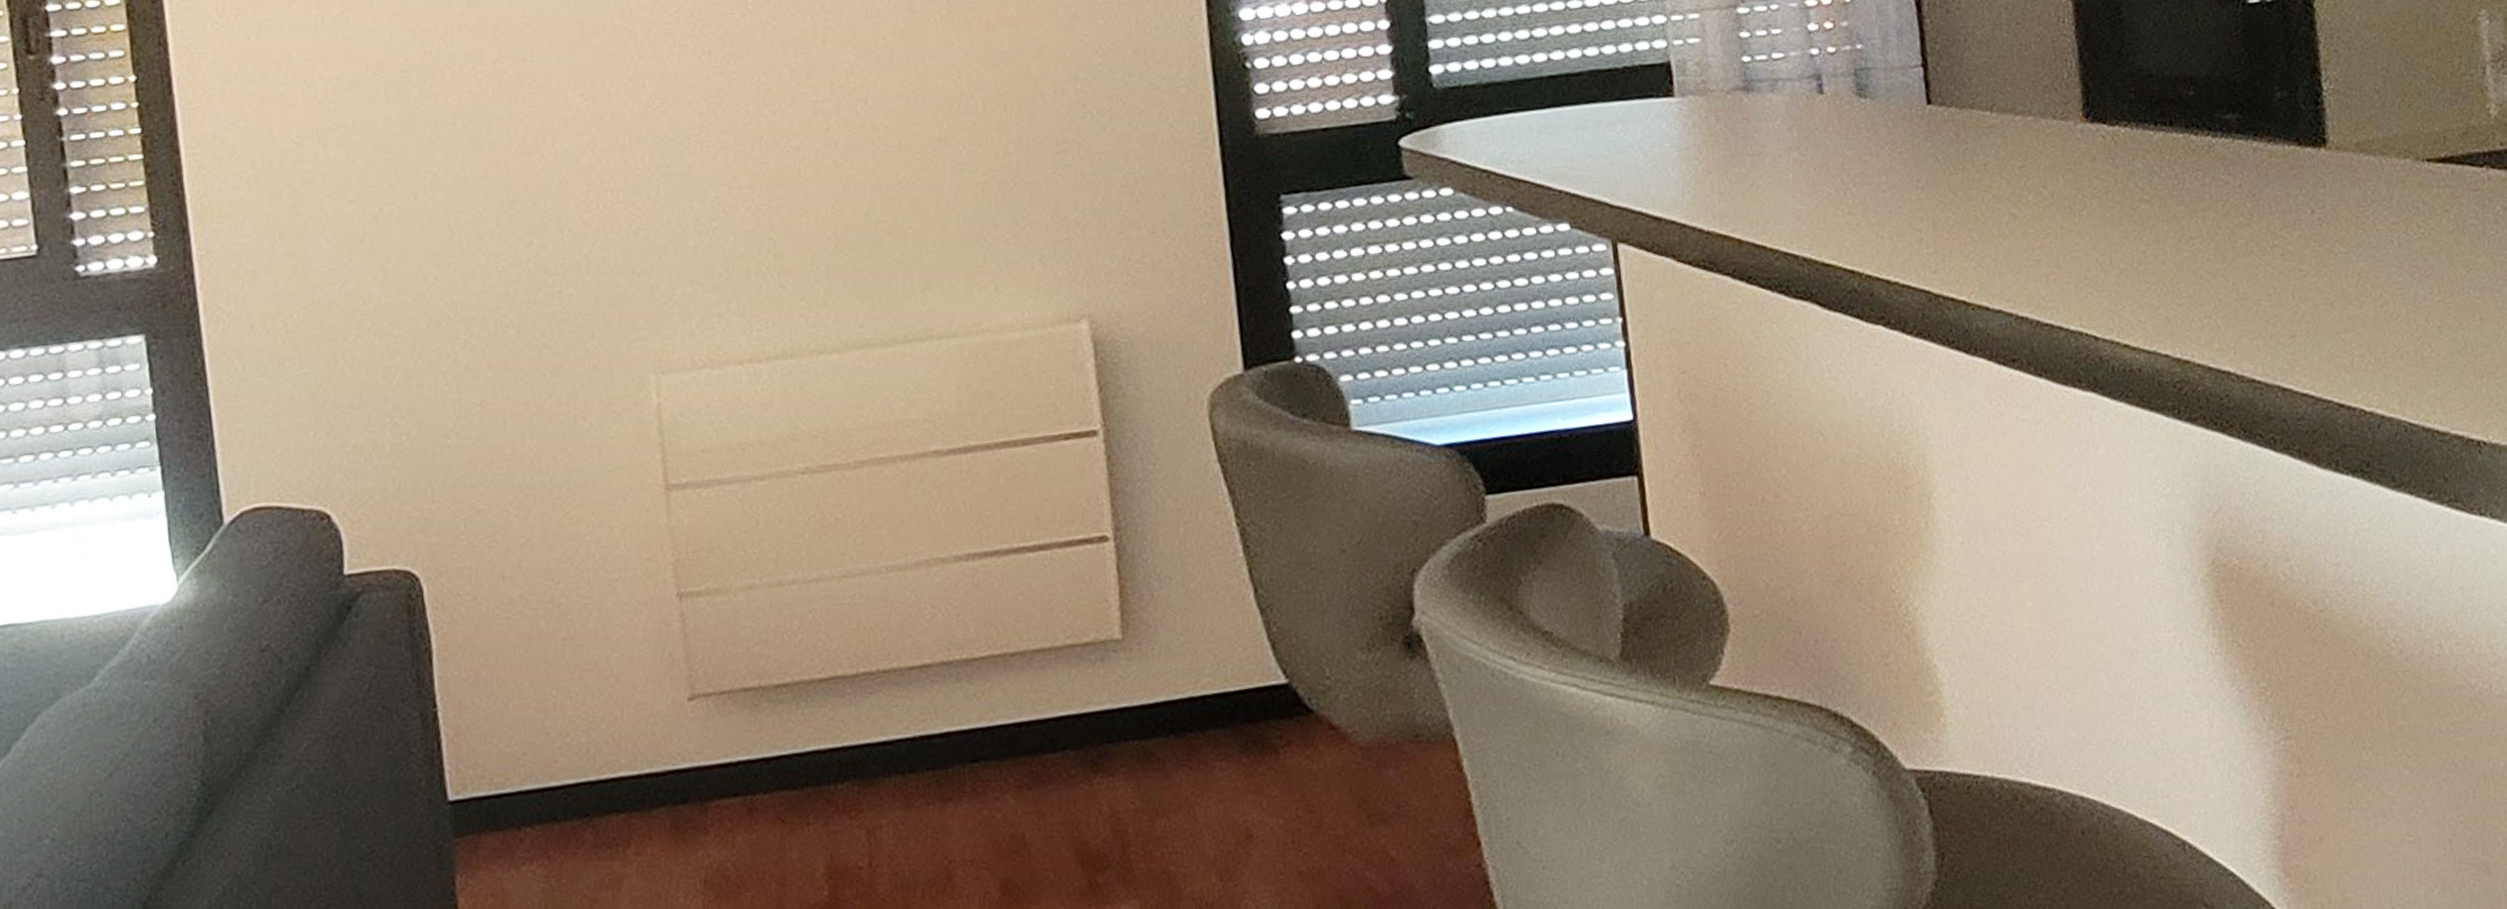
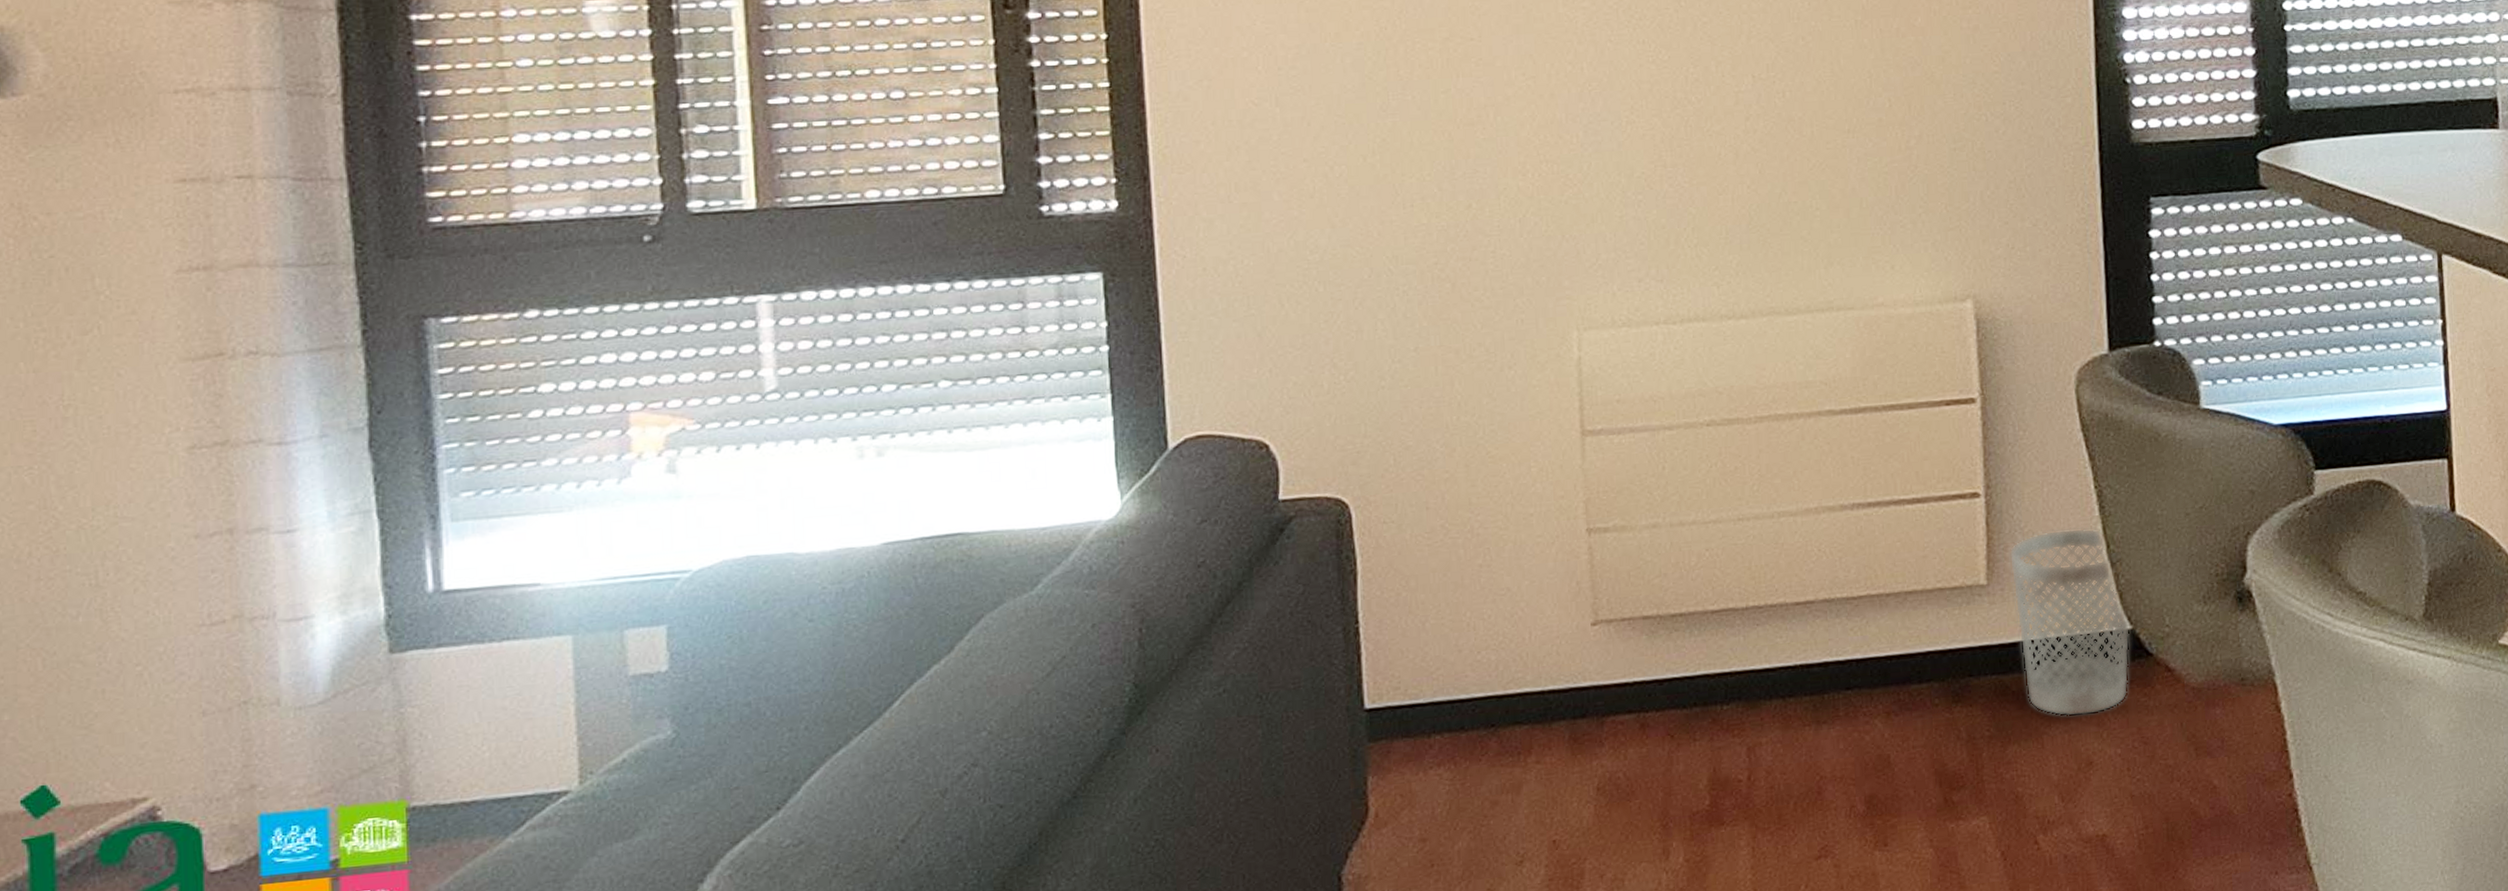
wastebasket: none [1144,570,1289,785] -> present [2009,527,2131,717]

